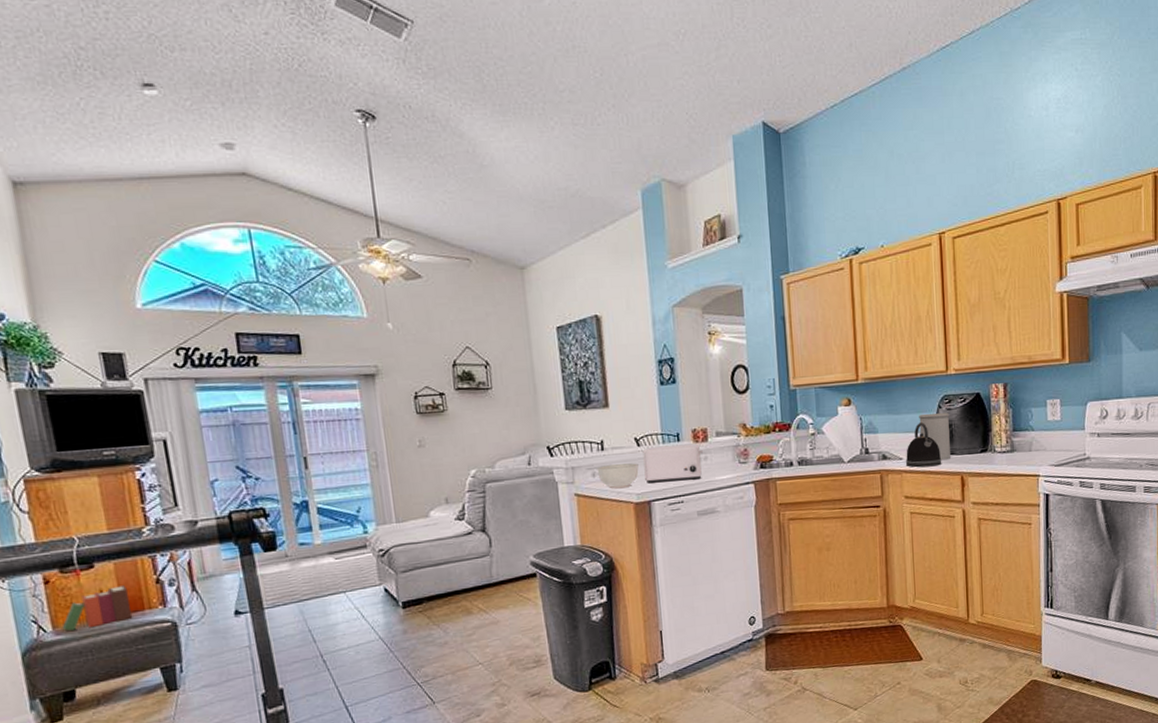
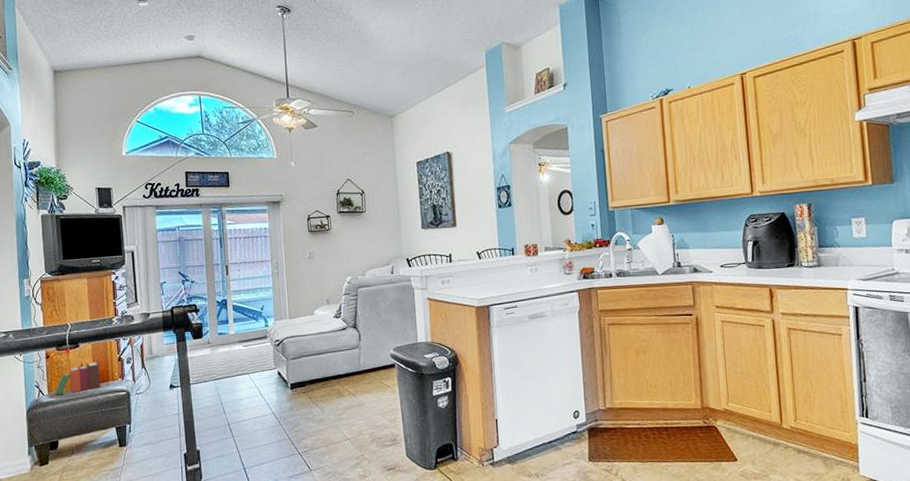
bowl: present [597,463,639,489] -> none [446,273,480,295]
toaster: present [642,443,703,485] -> none [483,257,534,291]
kettle: present [905,422,942,467] -> none [715,239,750,280]
canister: present [919,413,951,461] -> none [727,231,759,274]

